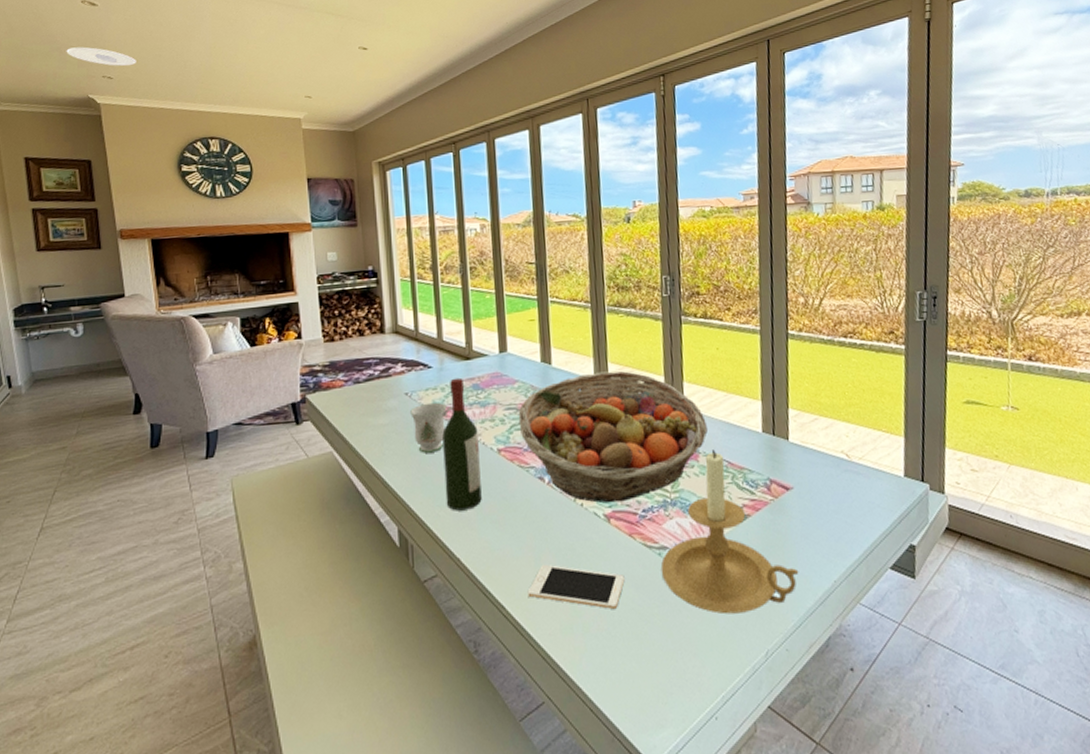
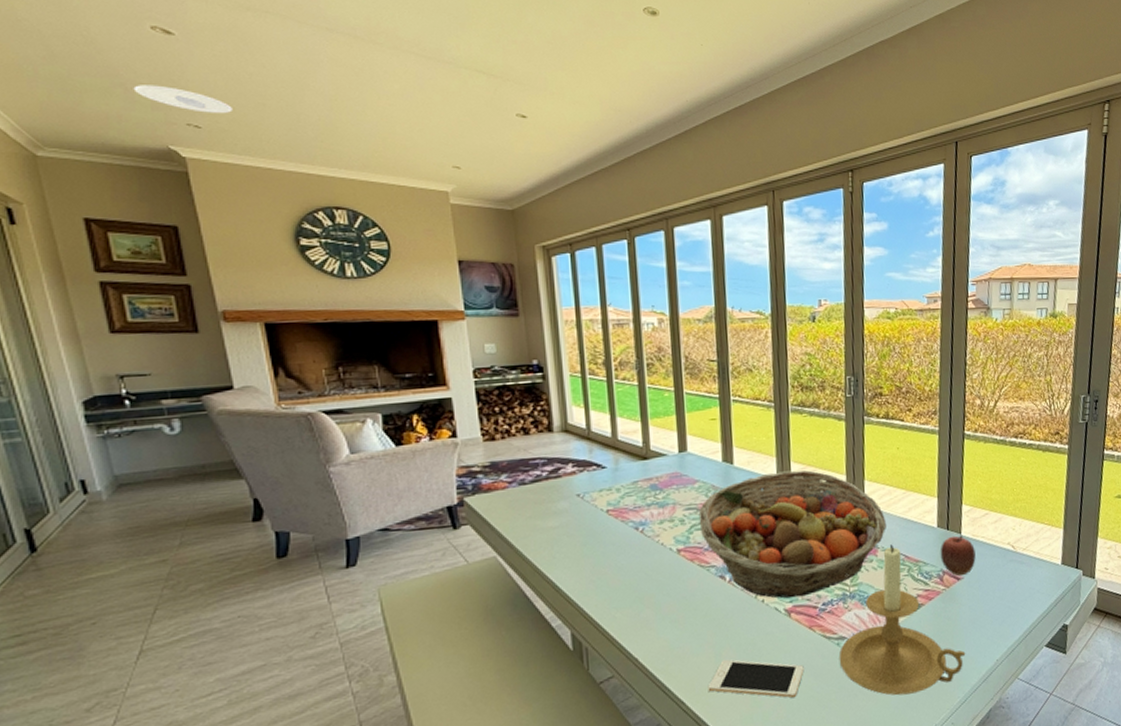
mug: present [410,402,453,453] -> none [583,503,629,556]
wine bottle: present [442,377,482,511] -> none [618,478,661,613]
apple: none [766,441,806,486] -> present [940,535,976,577]

